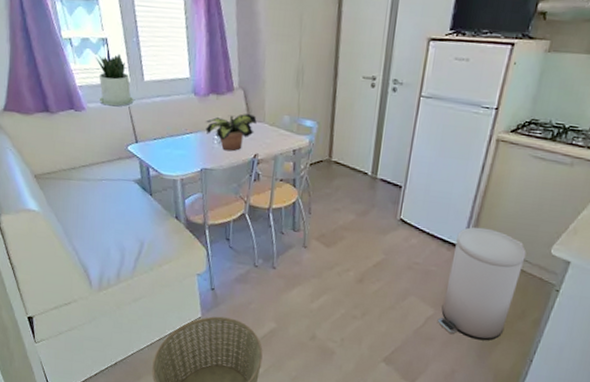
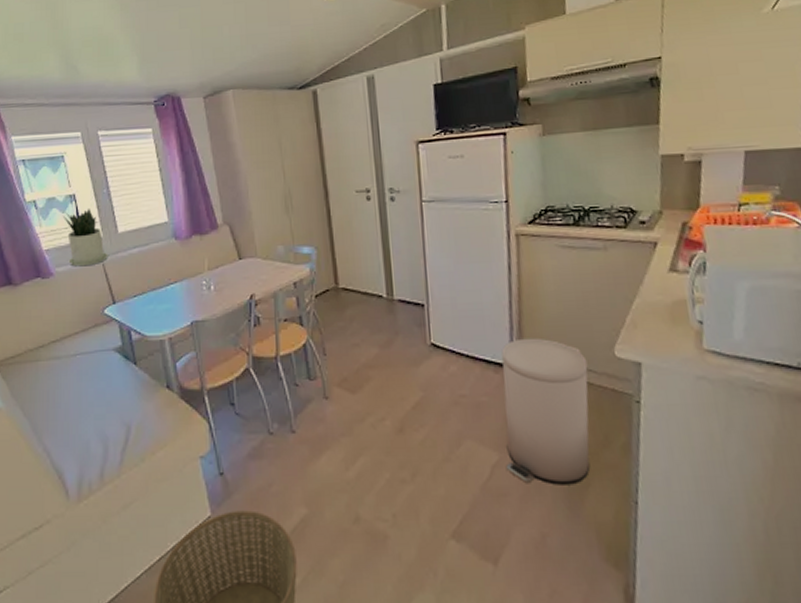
flower pot: present [205,114,257,151] -> none [190,251,248,297]

